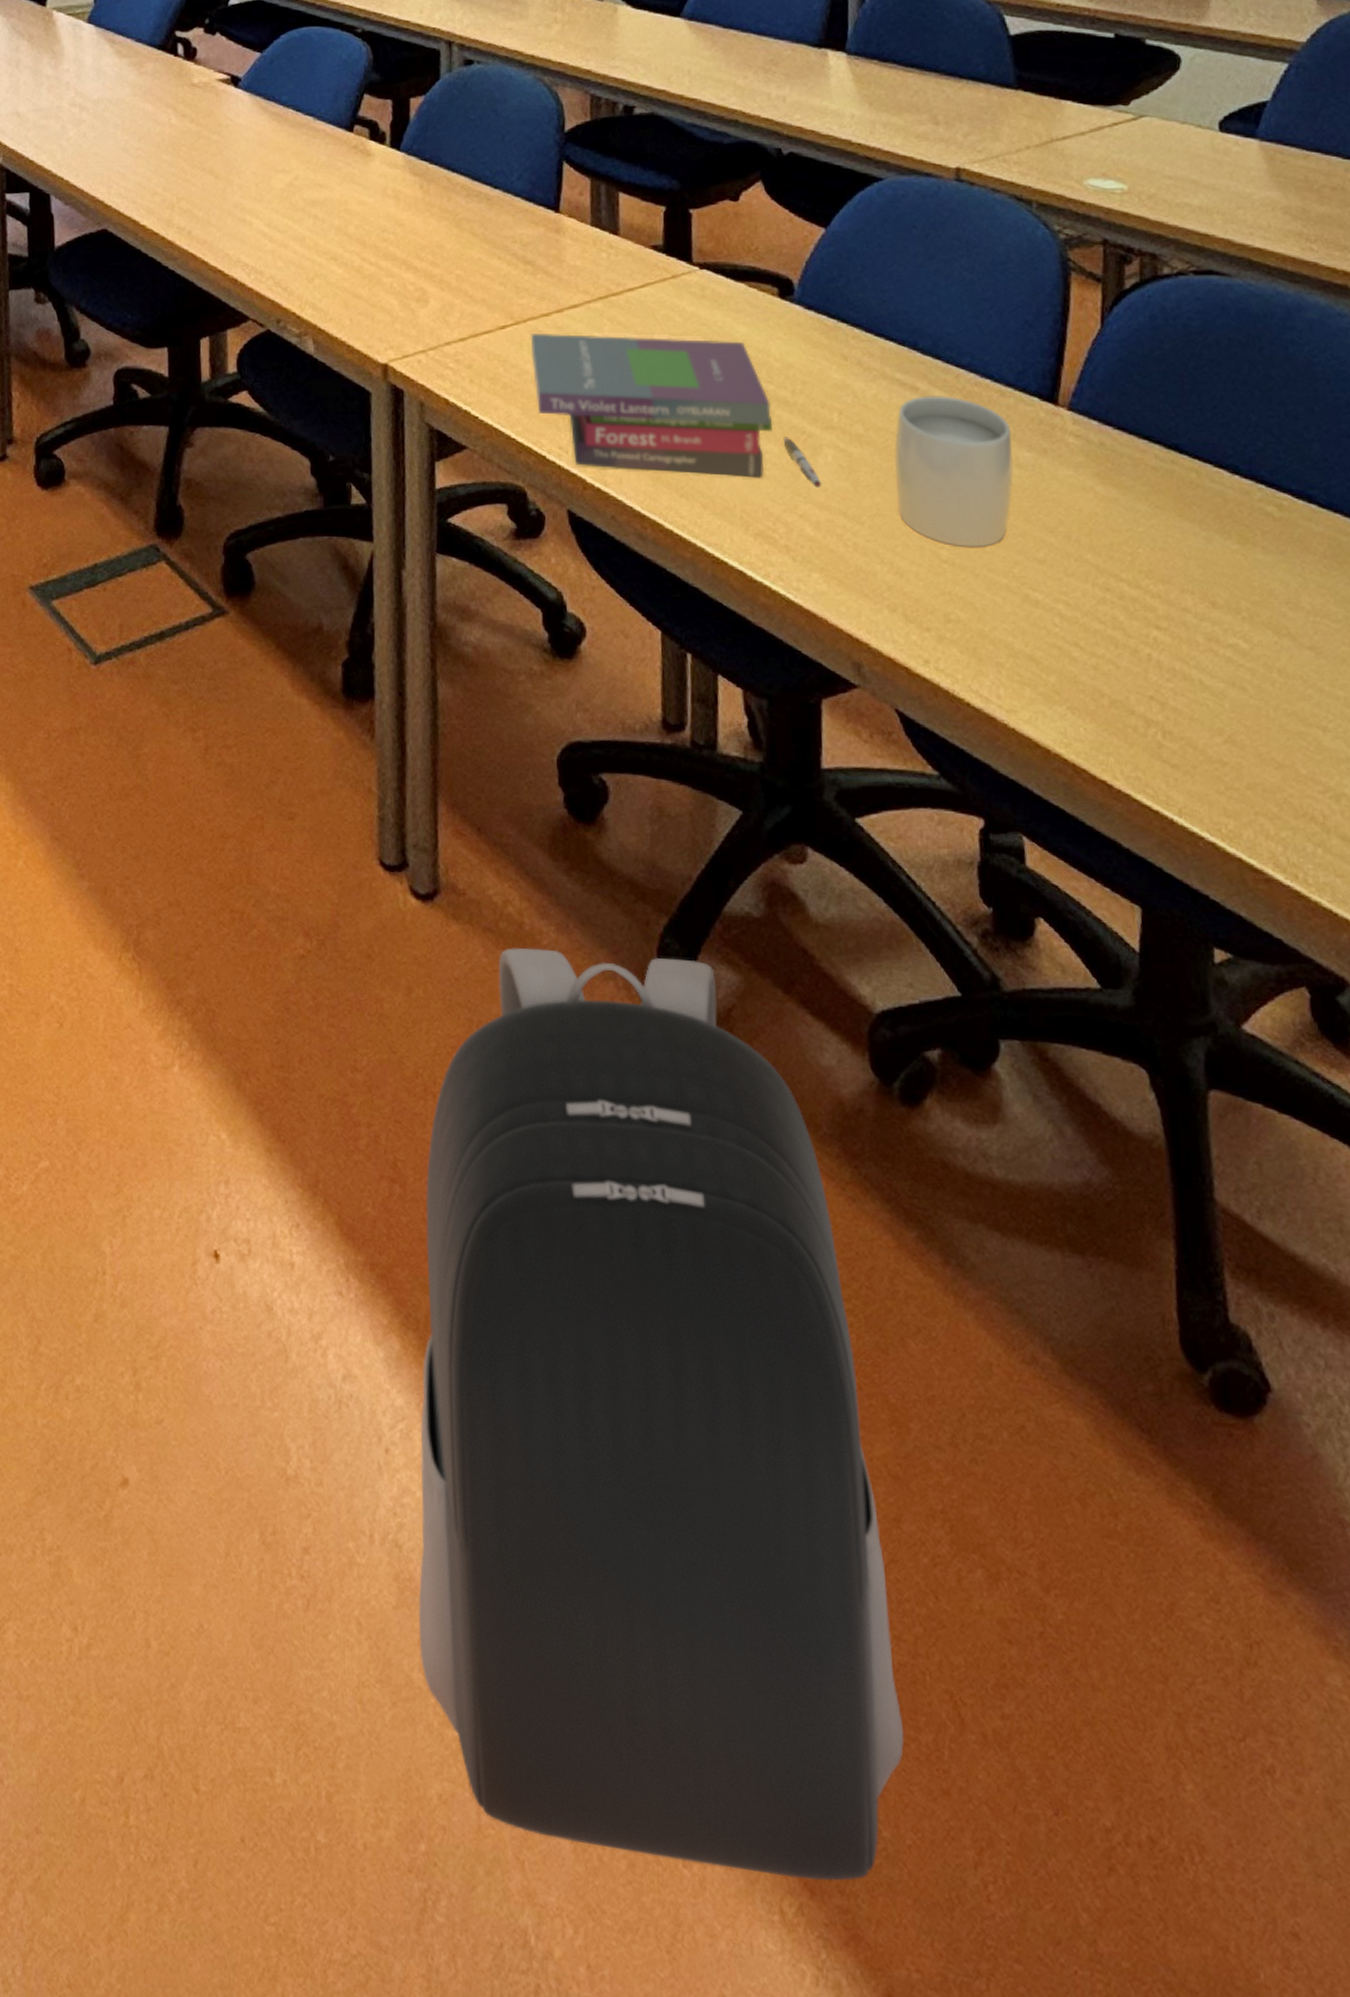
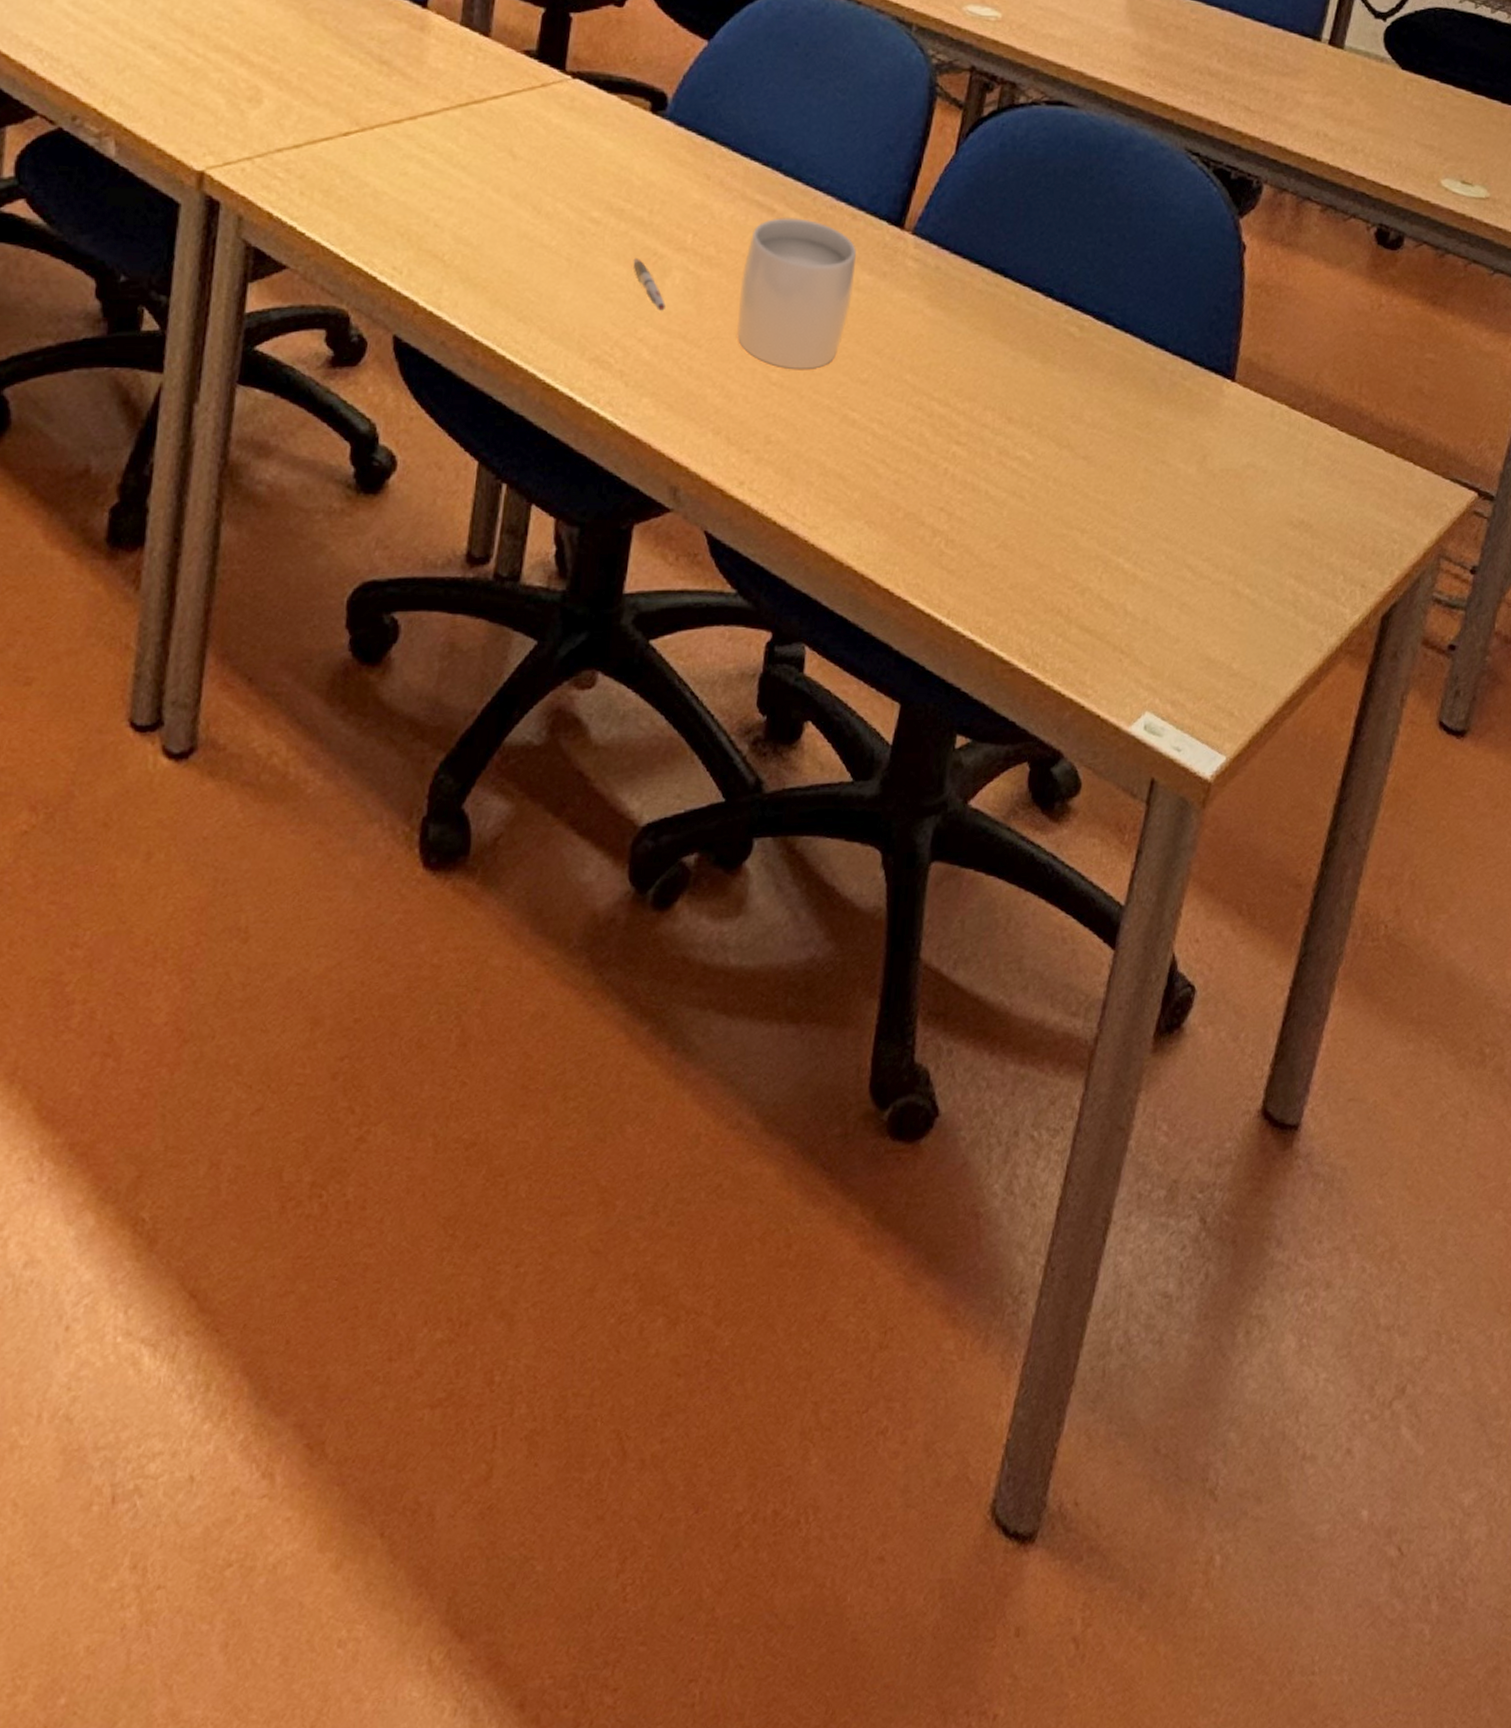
backpack: present [418,948,904,1882] -> none [81,794,574,1658]
books: present [530,334,773,478] -> none [373,142,626,301]

